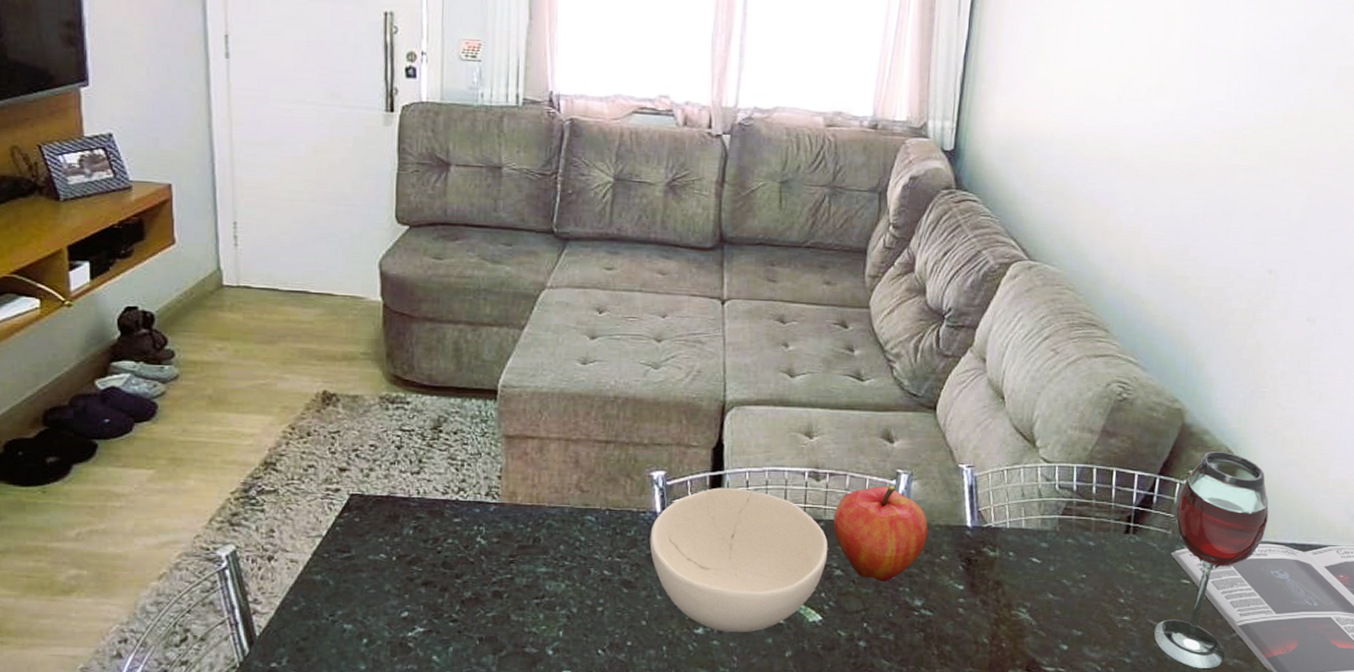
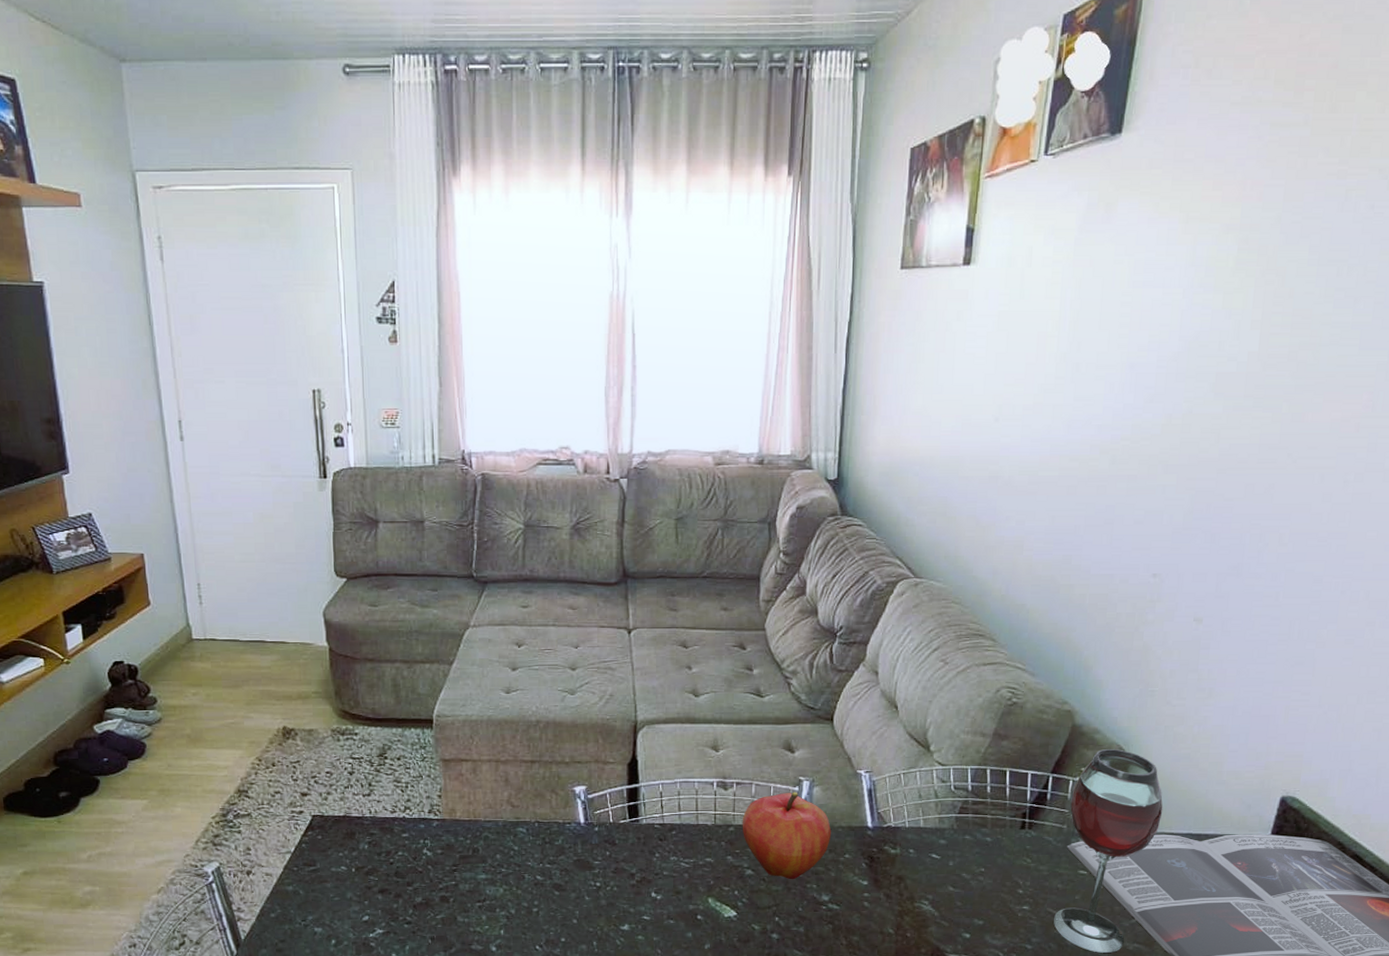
bowl: present [649,487,828,632] -> none [576,798,739,928]

